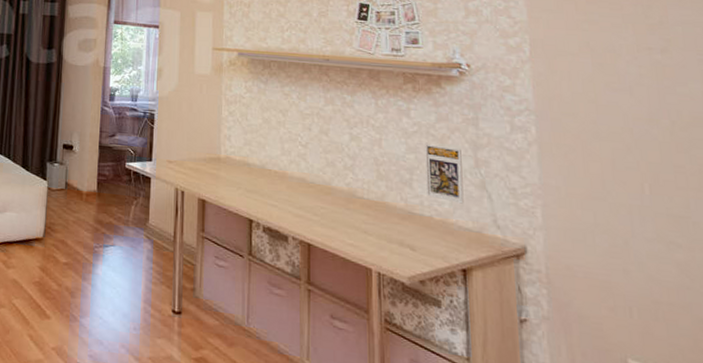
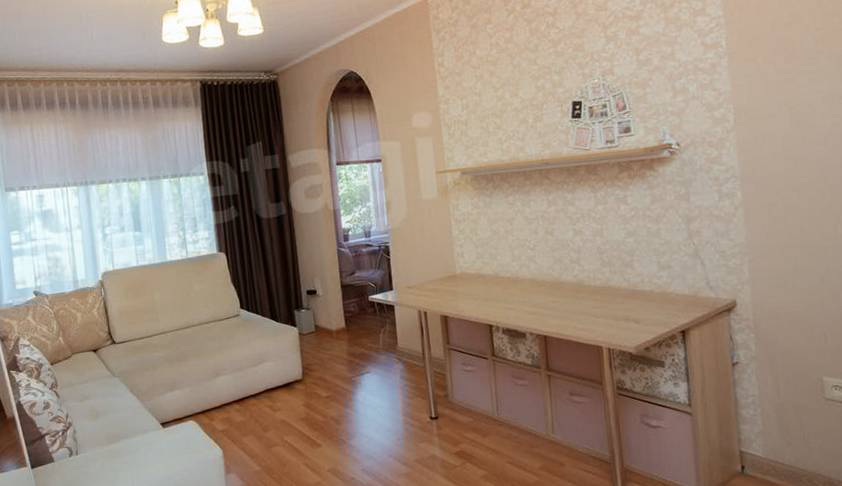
trading card display case: present [425,144,464,204] -> none [642,224,680,274]

